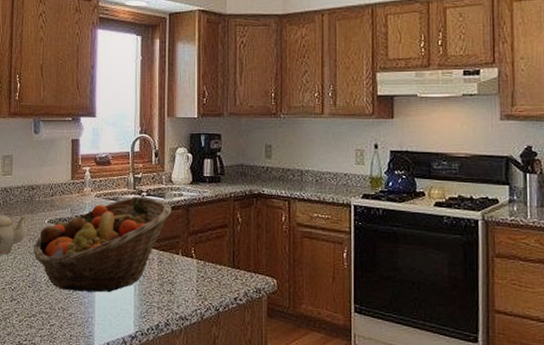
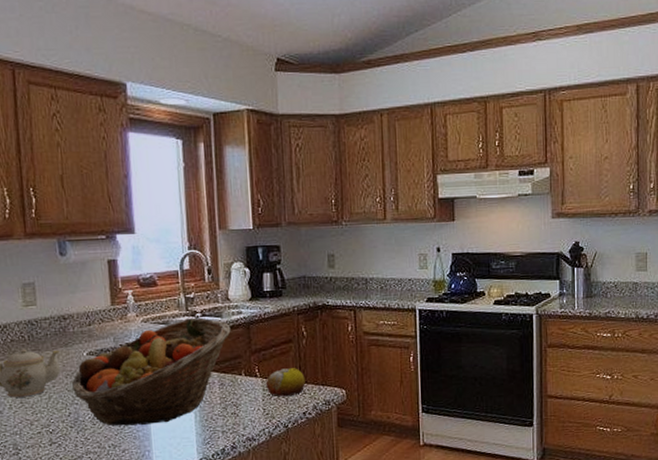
fruit: none [200,251,238,281] -> present [265,367,306,397]

